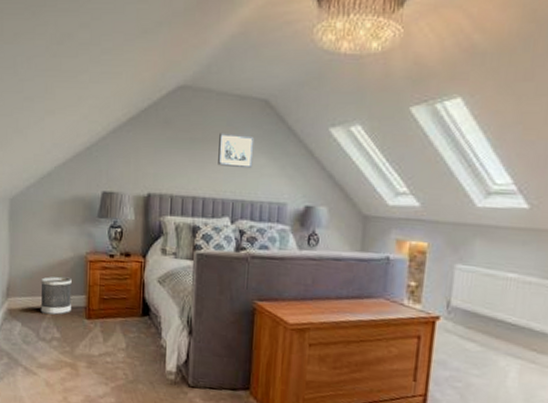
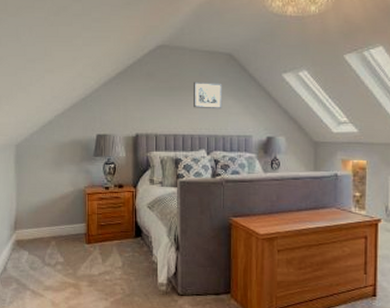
wastebasket: present [40,276,72,315] -> none [45,208,73,242]

